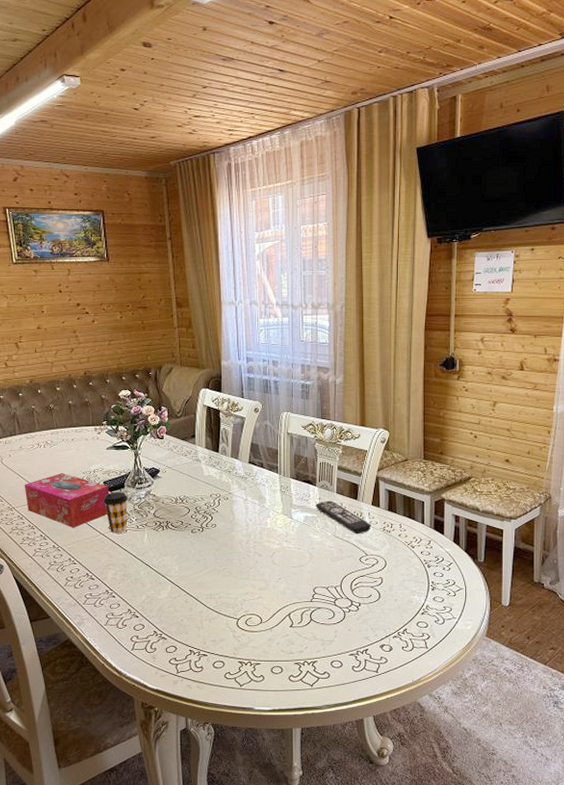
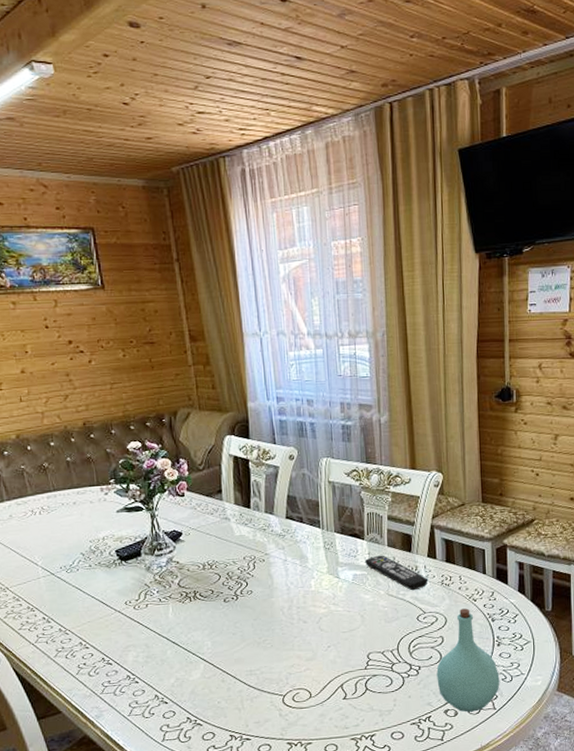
tissue box: present [24,472,109,528] -> none [18,542,124,607]
coffee cup: present [103,491,128,533] -> none [116,560,147,610]
bottle: none [375,554,433,649] -> present [436,608,500,712]

